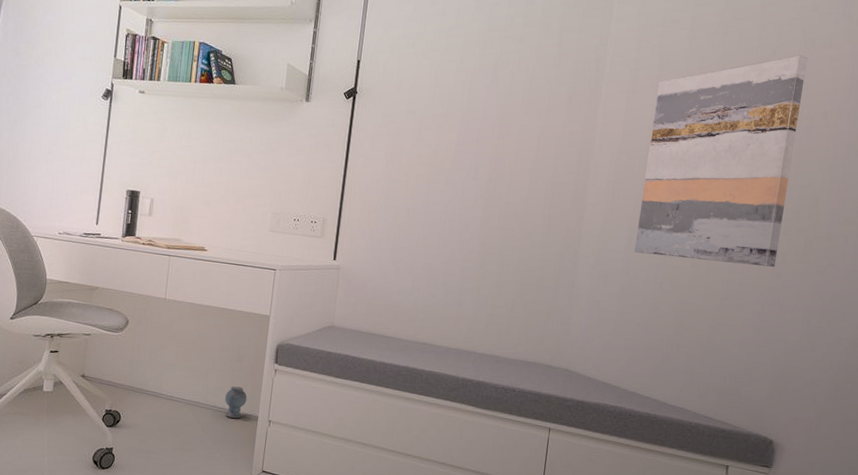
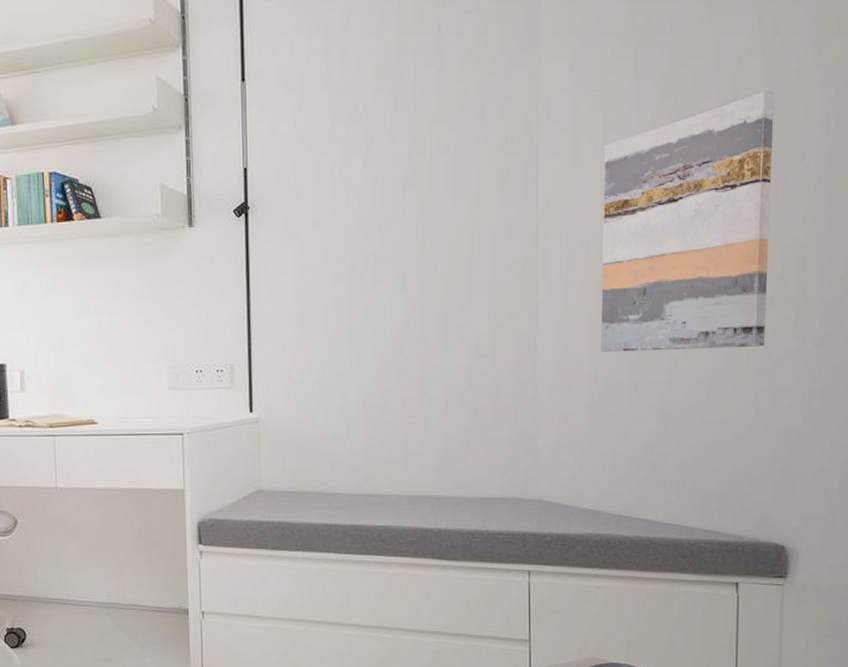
speaker: present [225,386,247,418] -> none [146,578,172,615]

